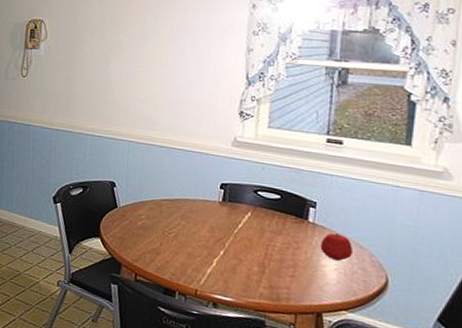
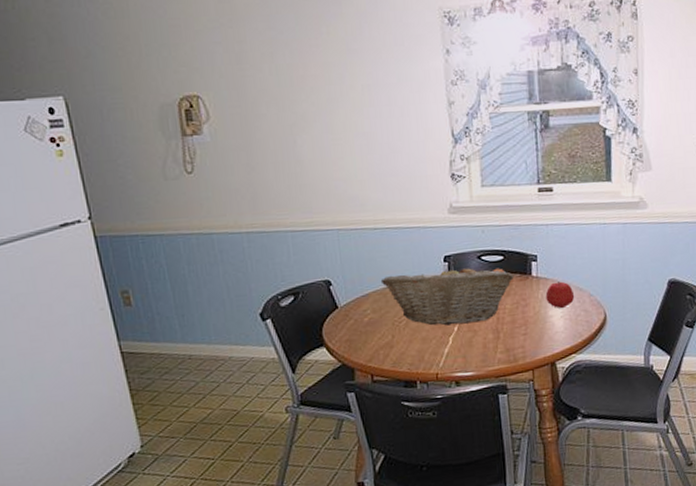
fruit basket: none [158,189,289,253] -> present [380,264,514,326]

